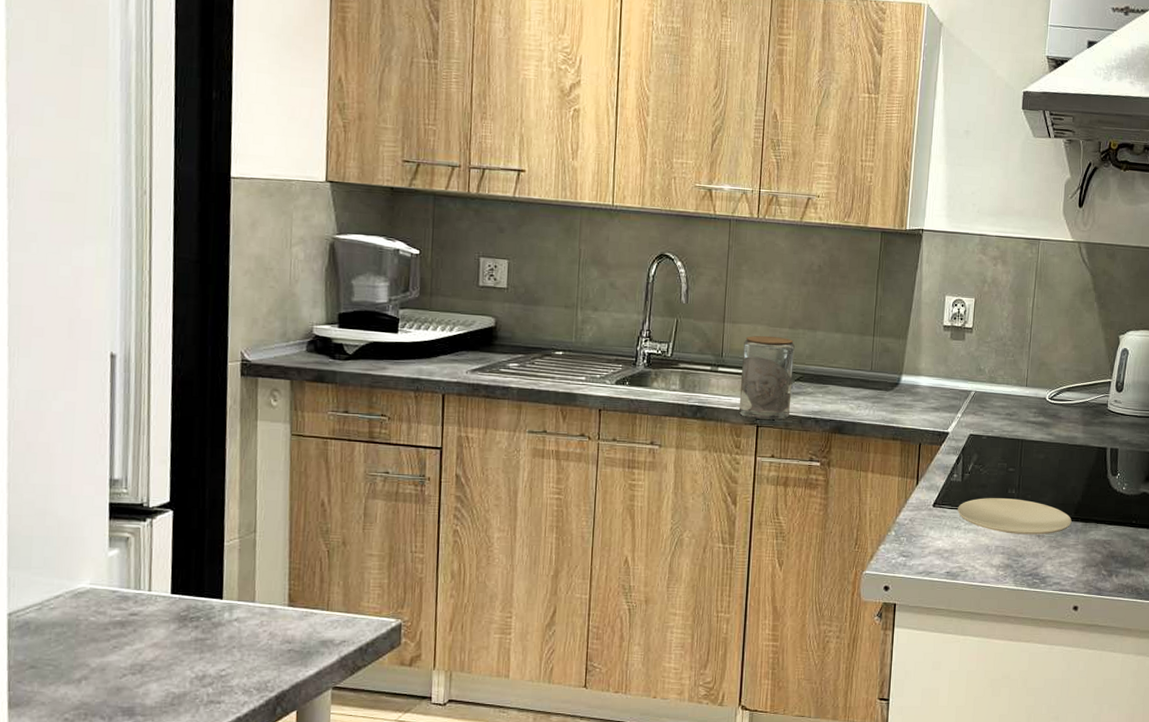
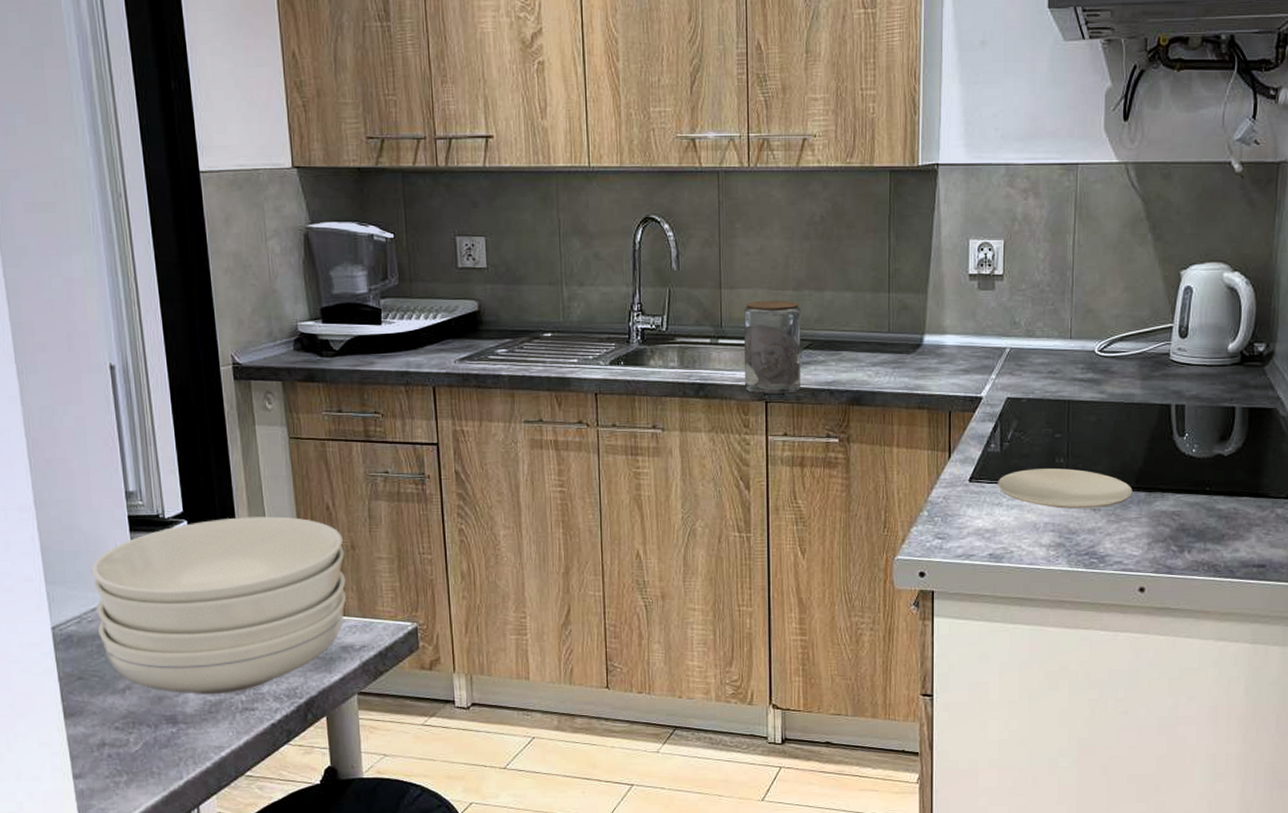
bowl: none [58,509,336,686] -> present [90,516,347,694]

